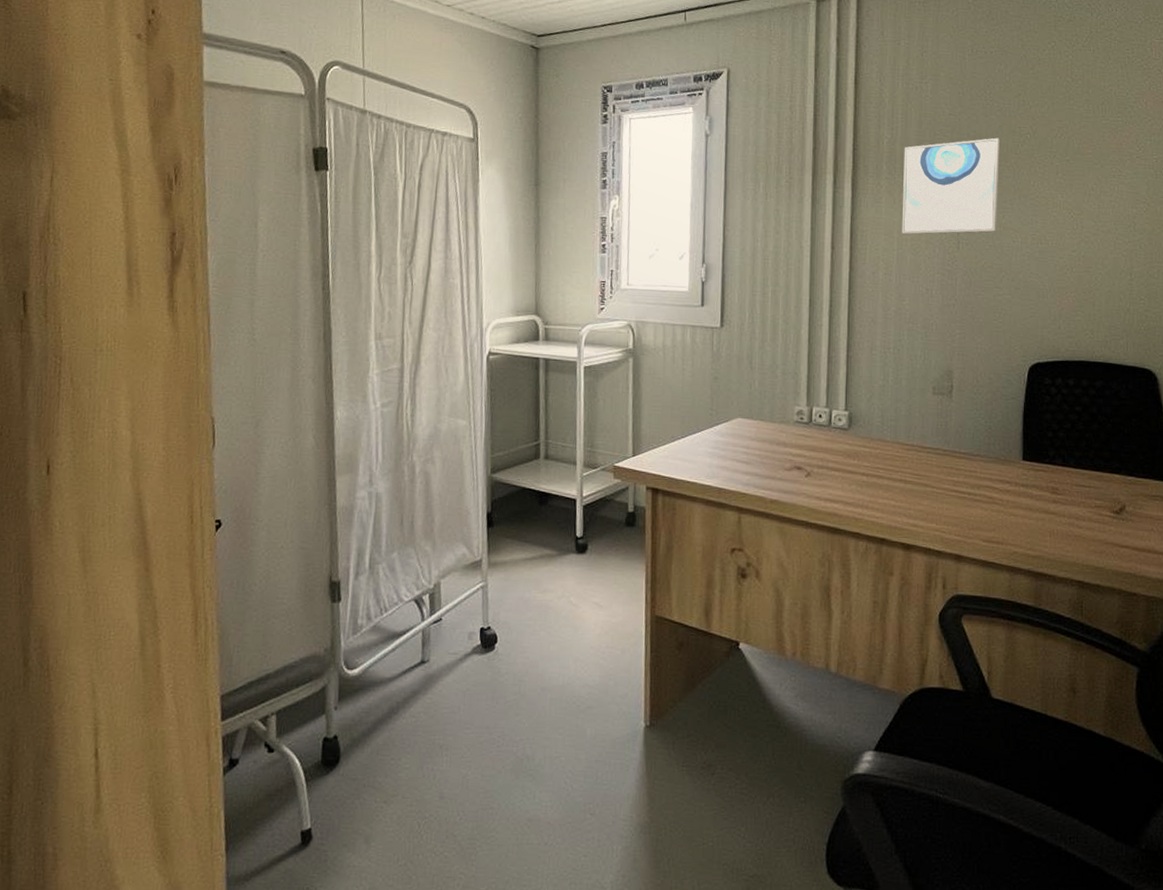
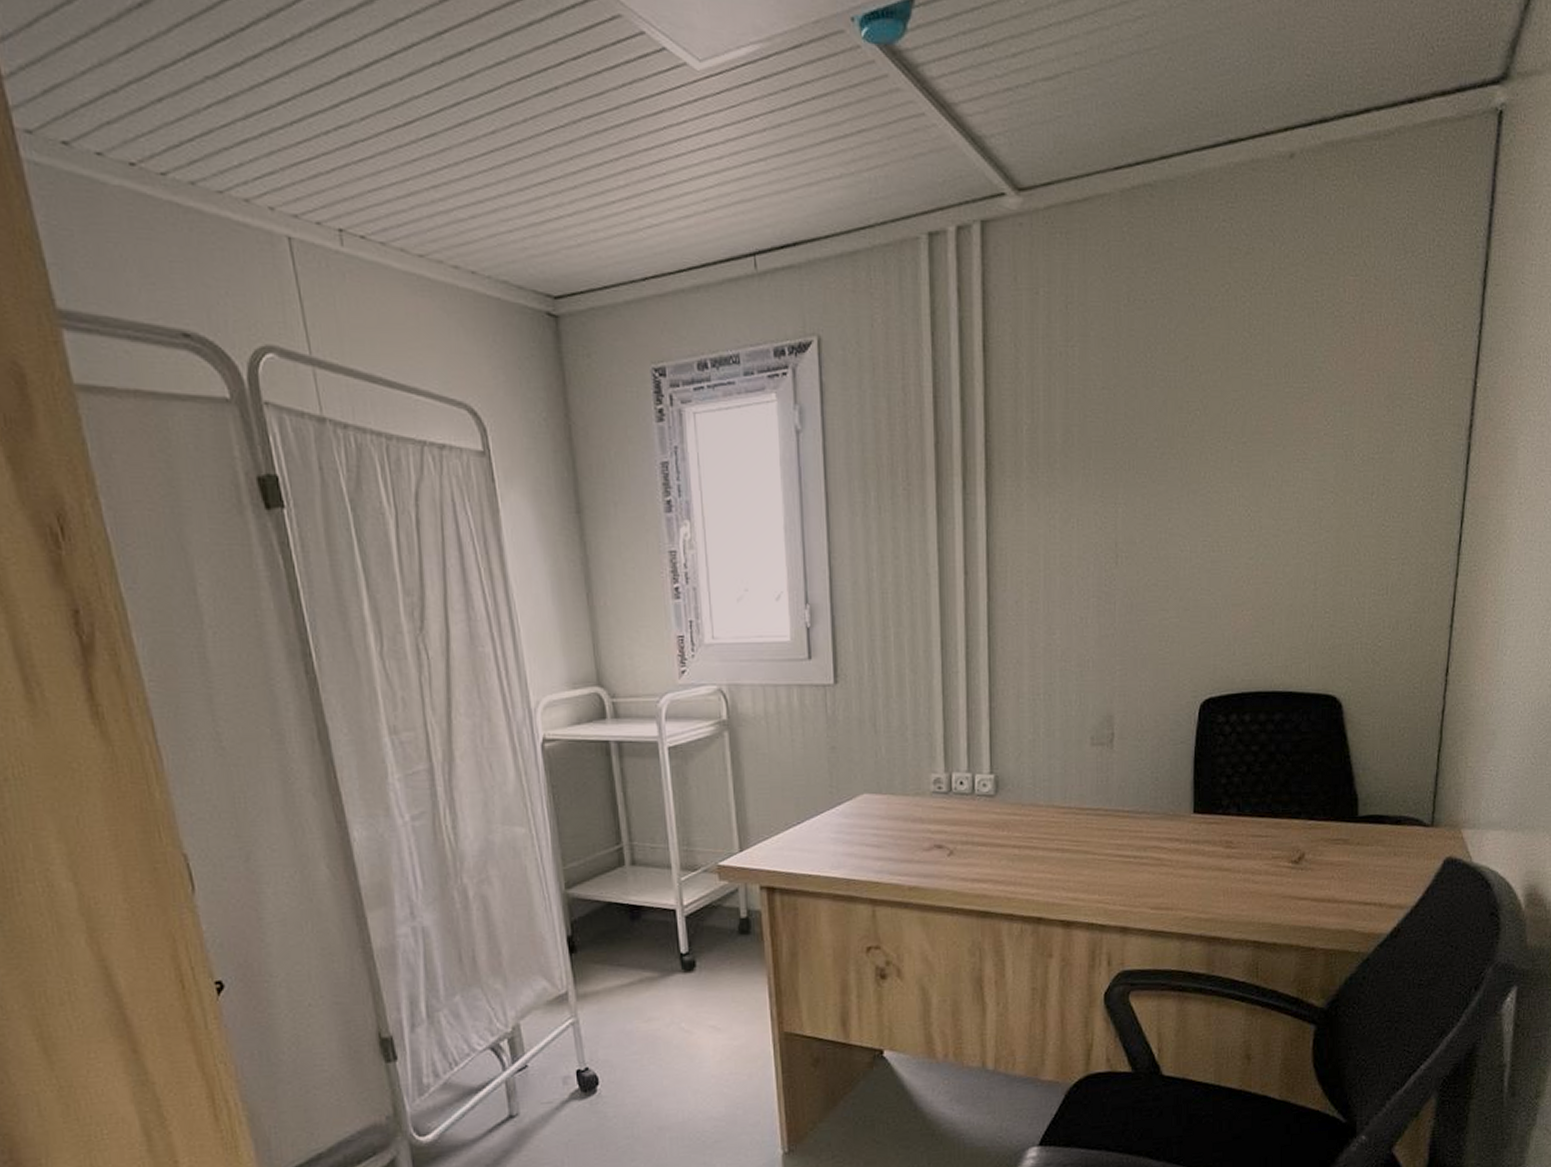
wall art: present [901,137,1000,235] -> none [1048,416,1164,551]

